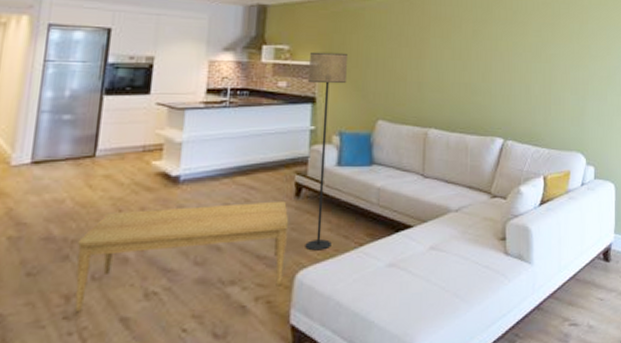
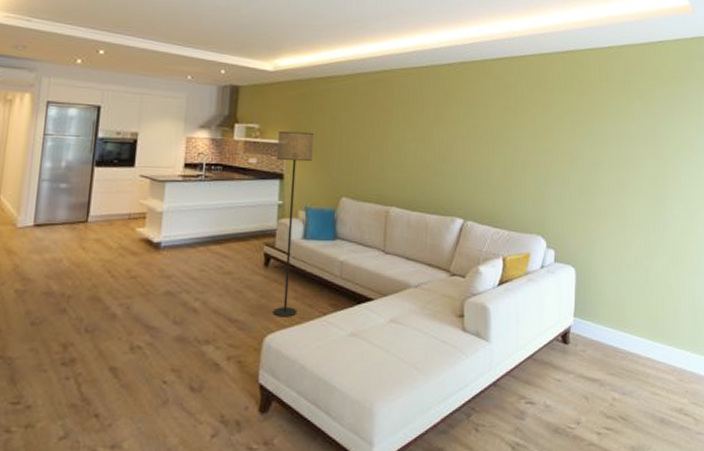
coffee table: present [74,200,289,313] -> none [71,269,259,360]

